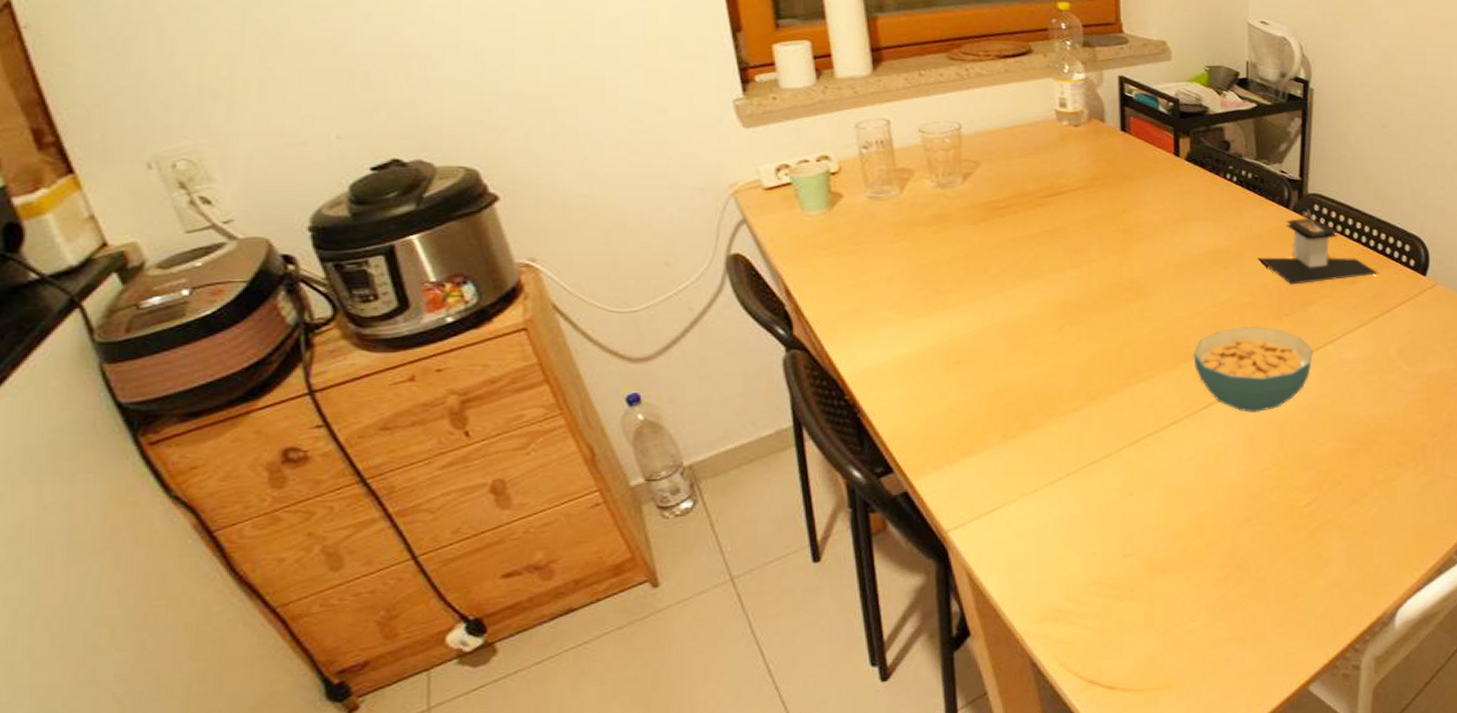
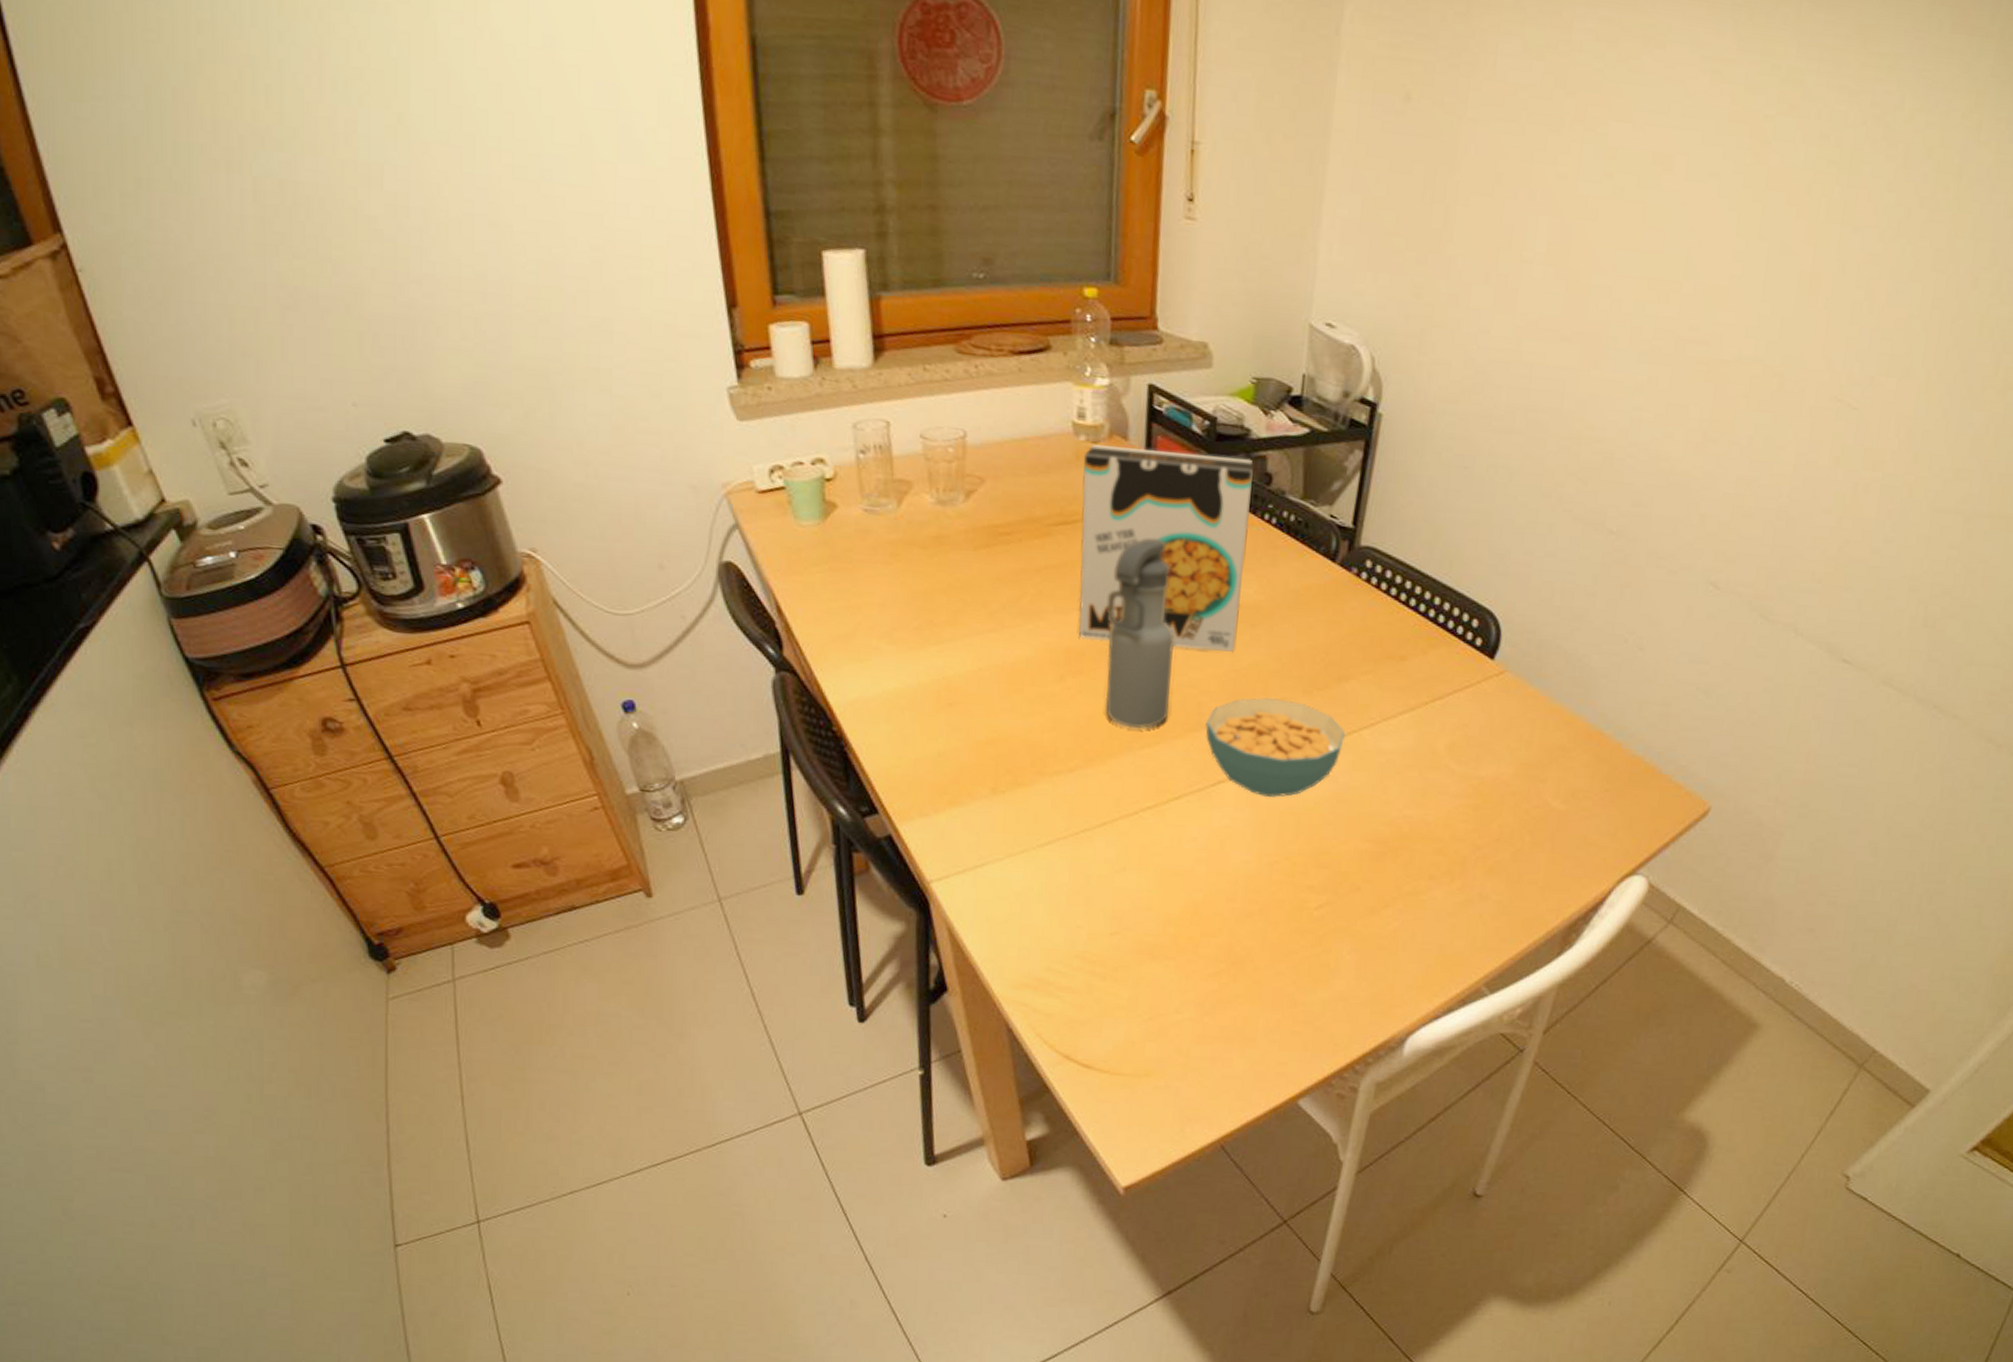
cereal box: none [1067,126,1215,292] -> present [1078,443,1255,652]
water bottle: none [1098,201,1160,366] -> present [1105,538,1174,729]
architectural model: present [1258,209,1379,285] -> none [1292,565,1436,655]

